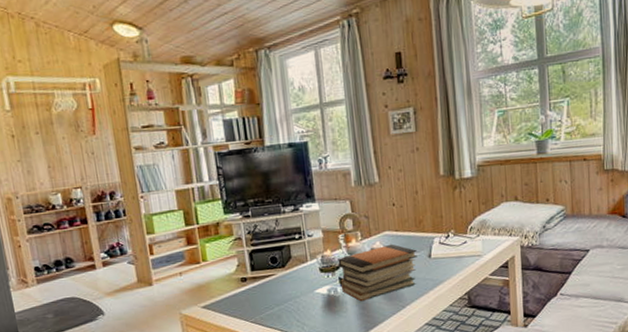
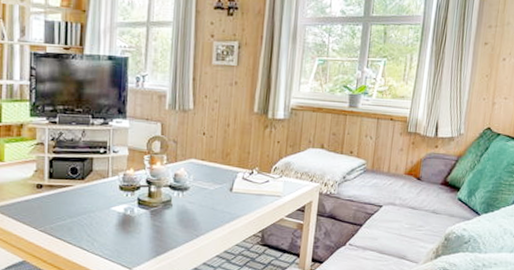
book stack: present [338,244,417,302] -> none [138,172,220,225]

